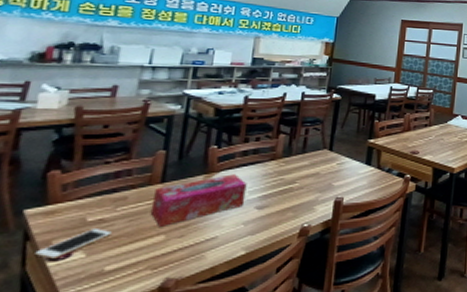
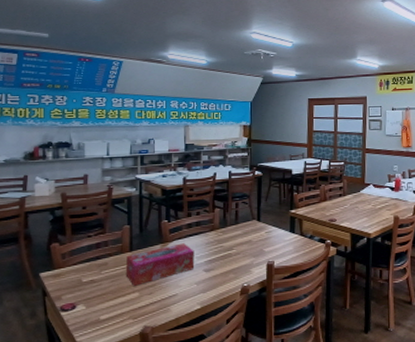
cell phone: present [35,229,112,259] -> none [52,287,101,310]

